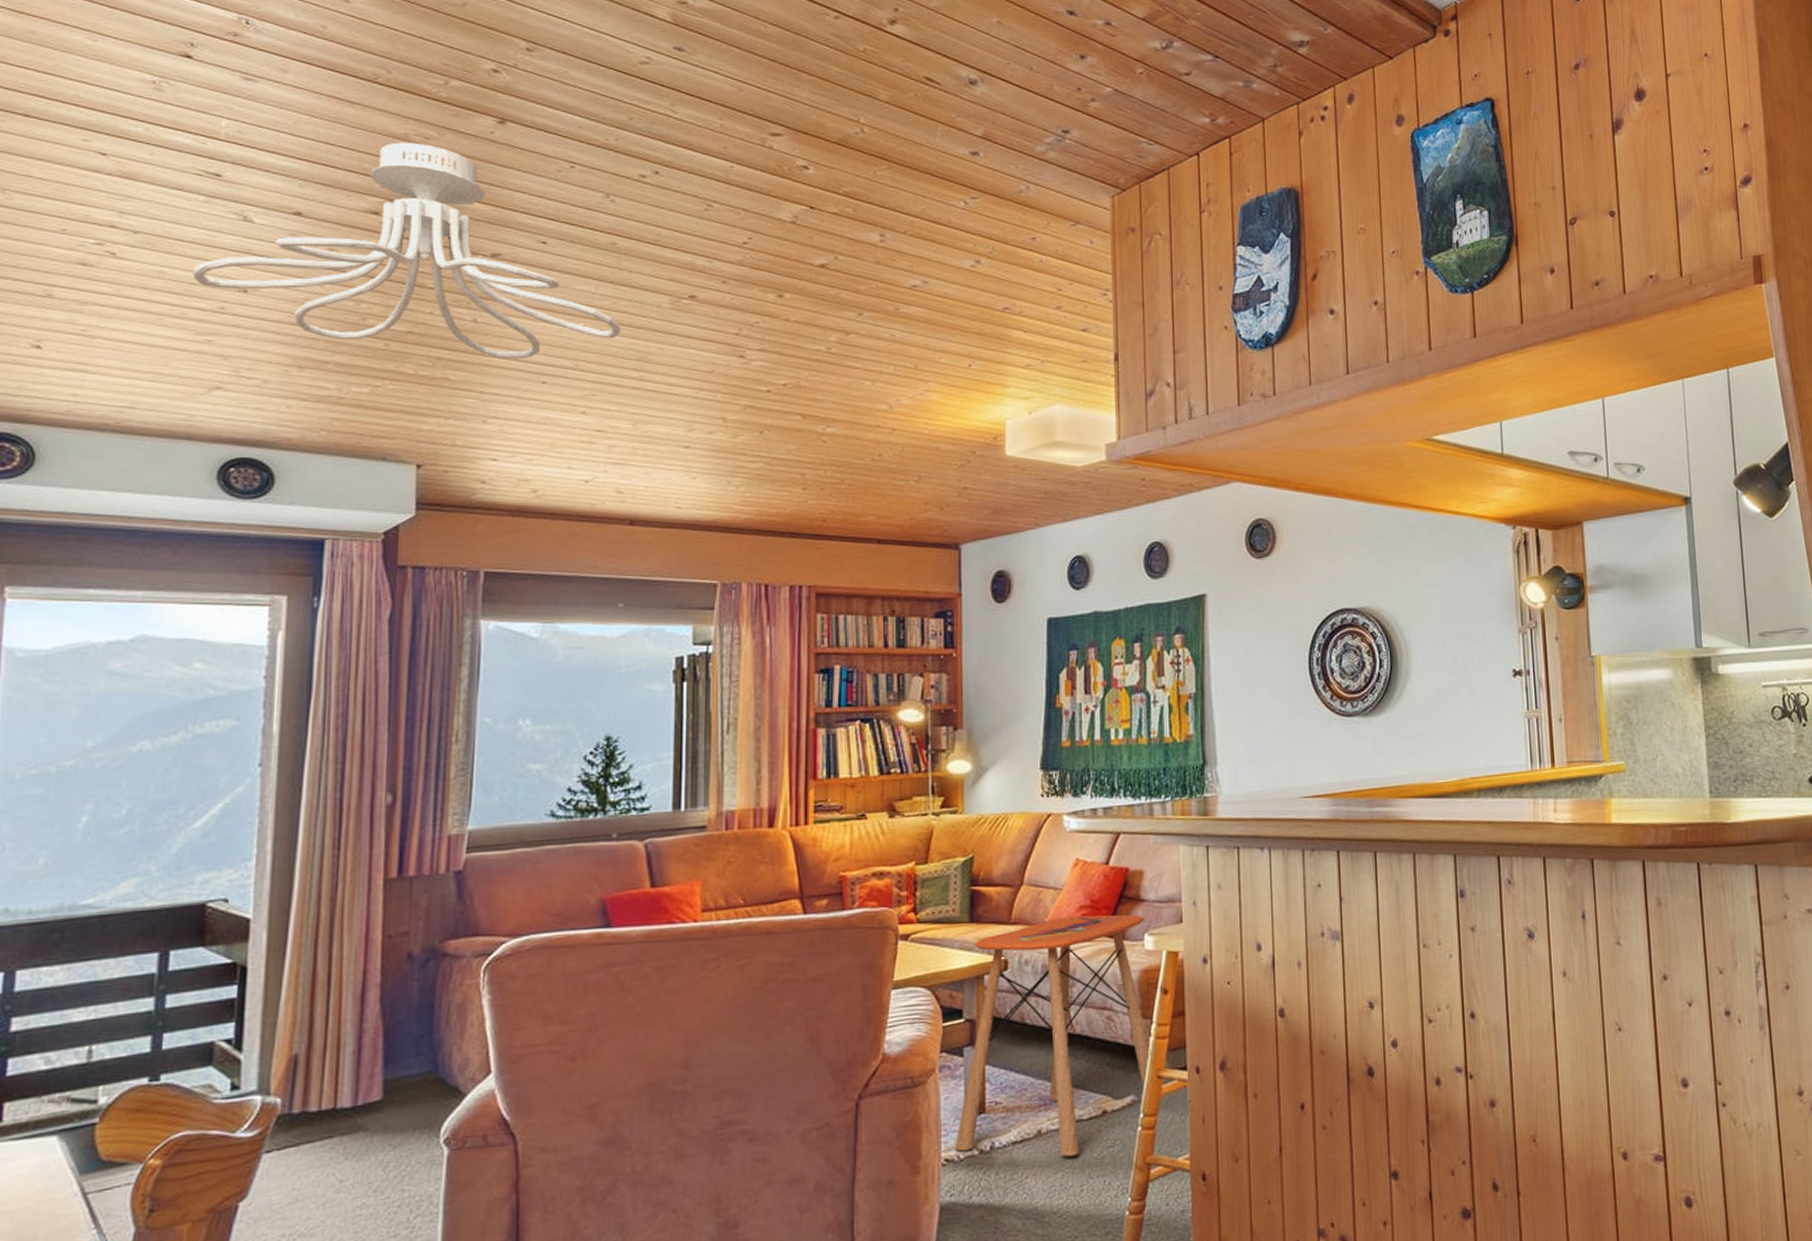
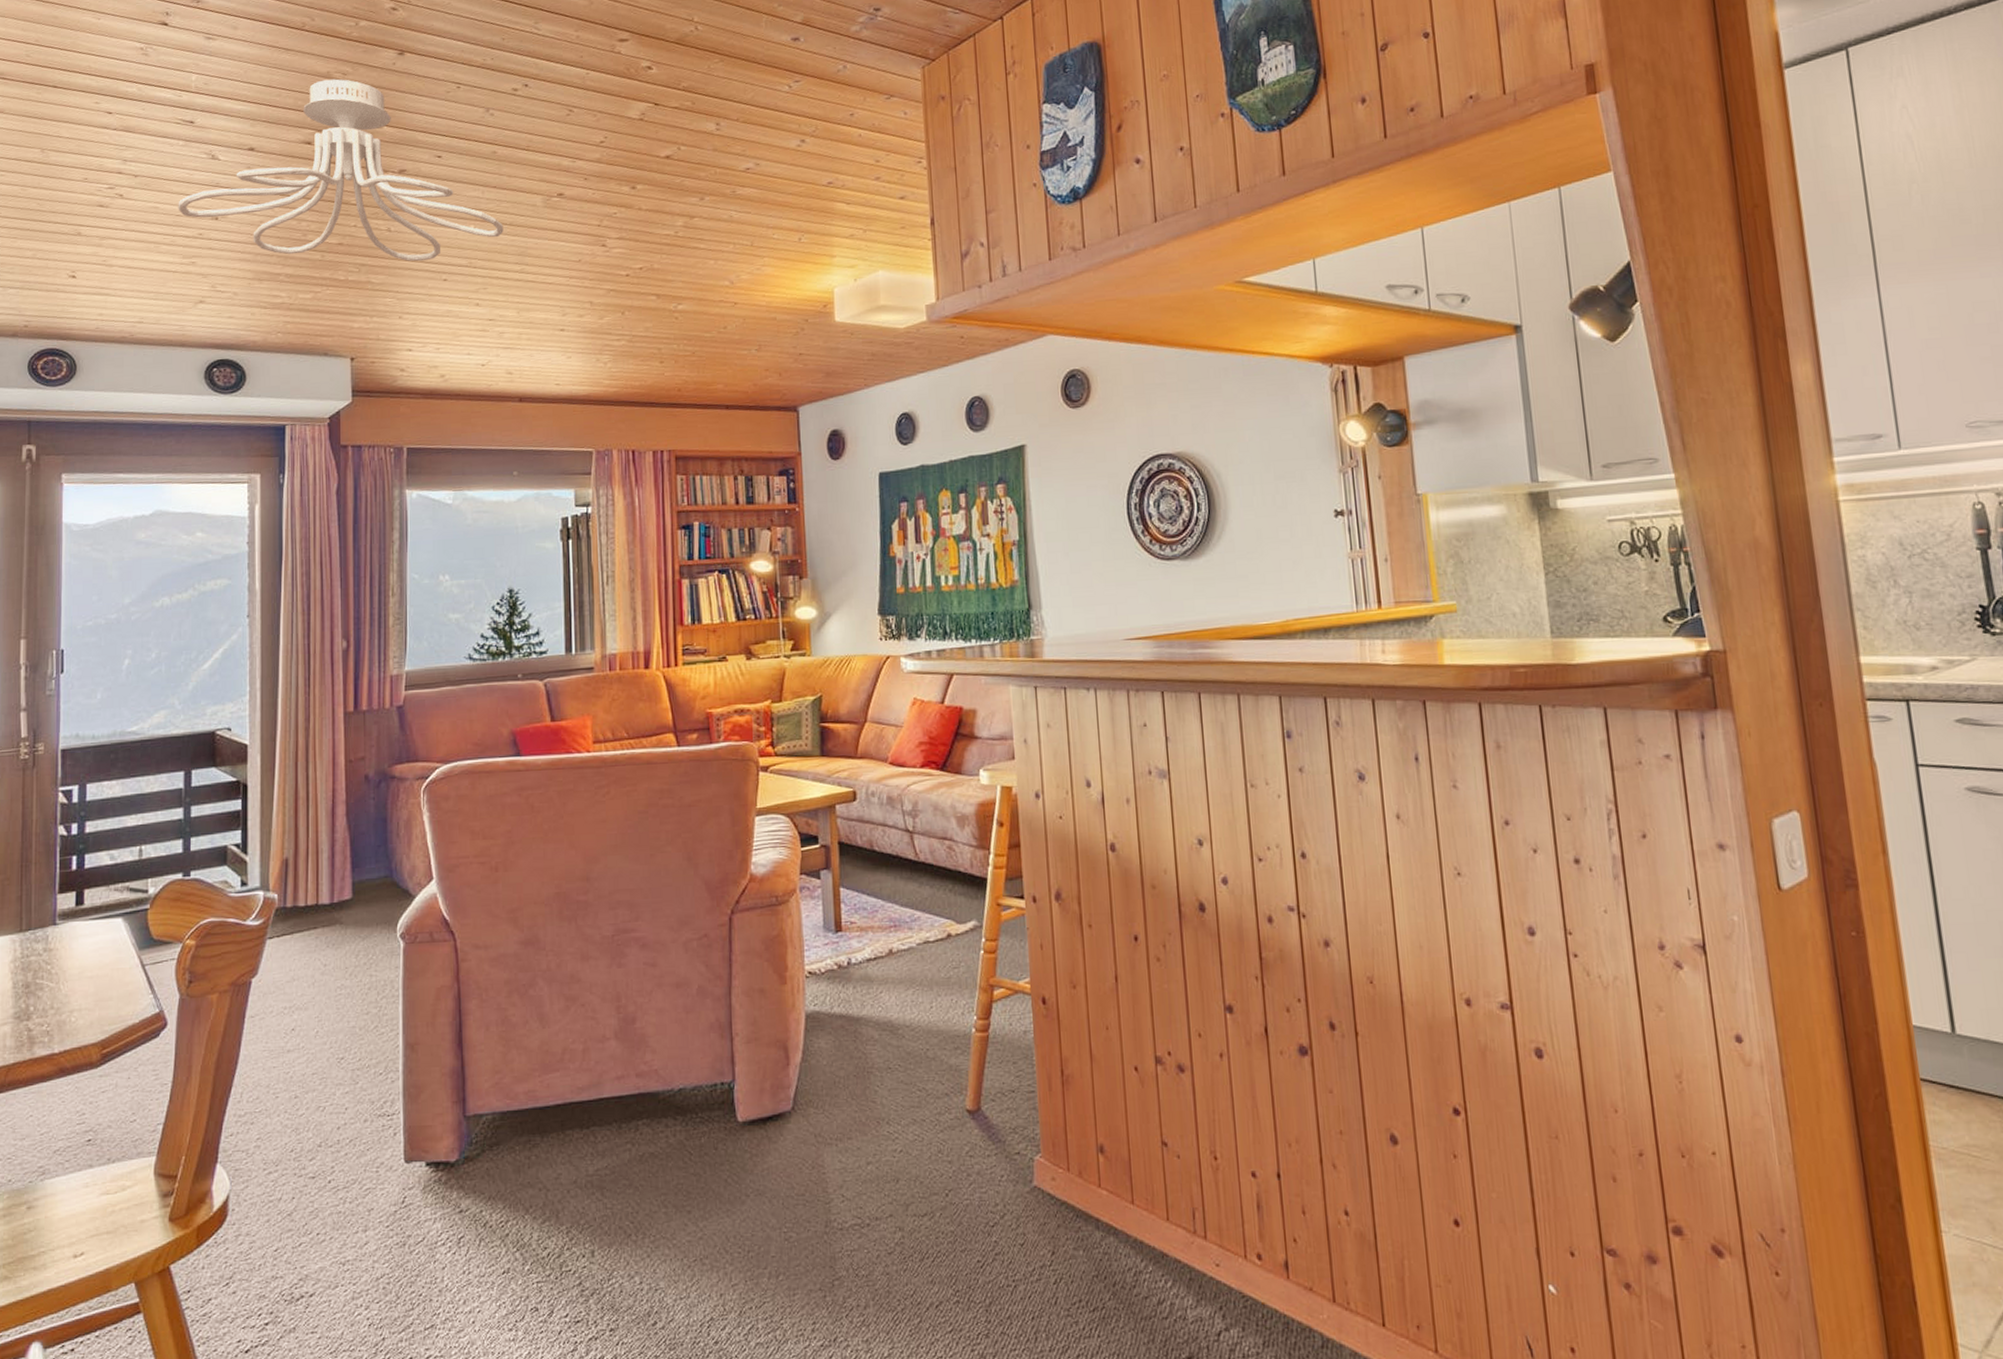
side table: present [954,914,1151,1157] -> none [816,751,990,976]

